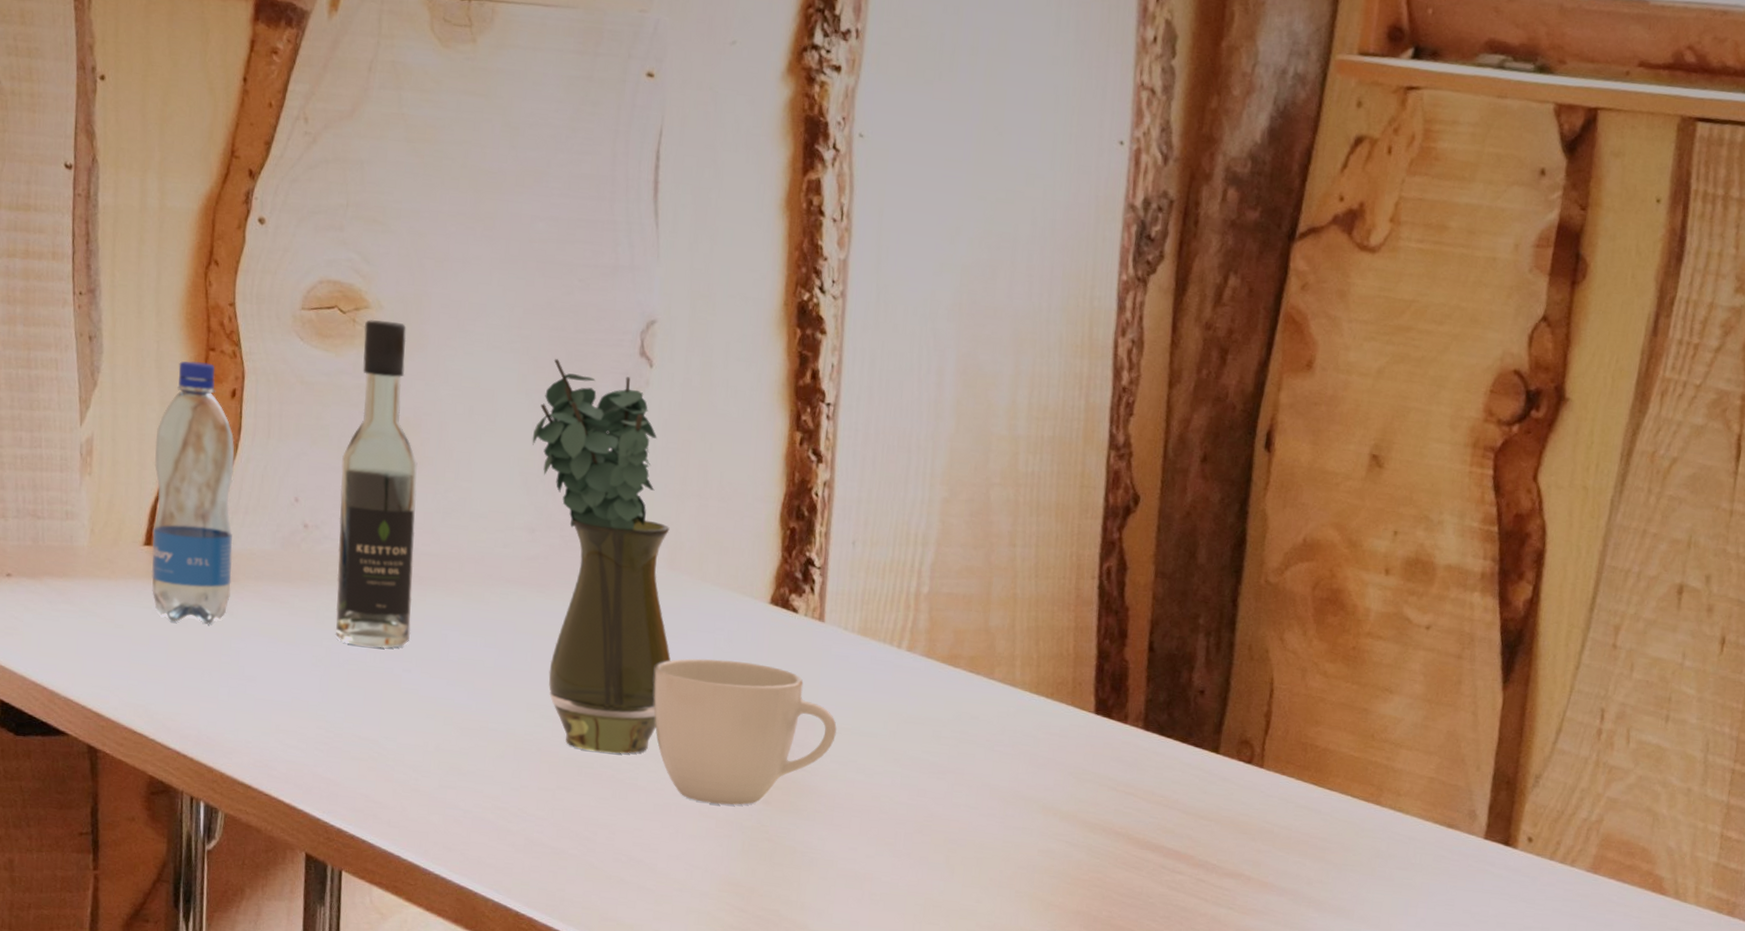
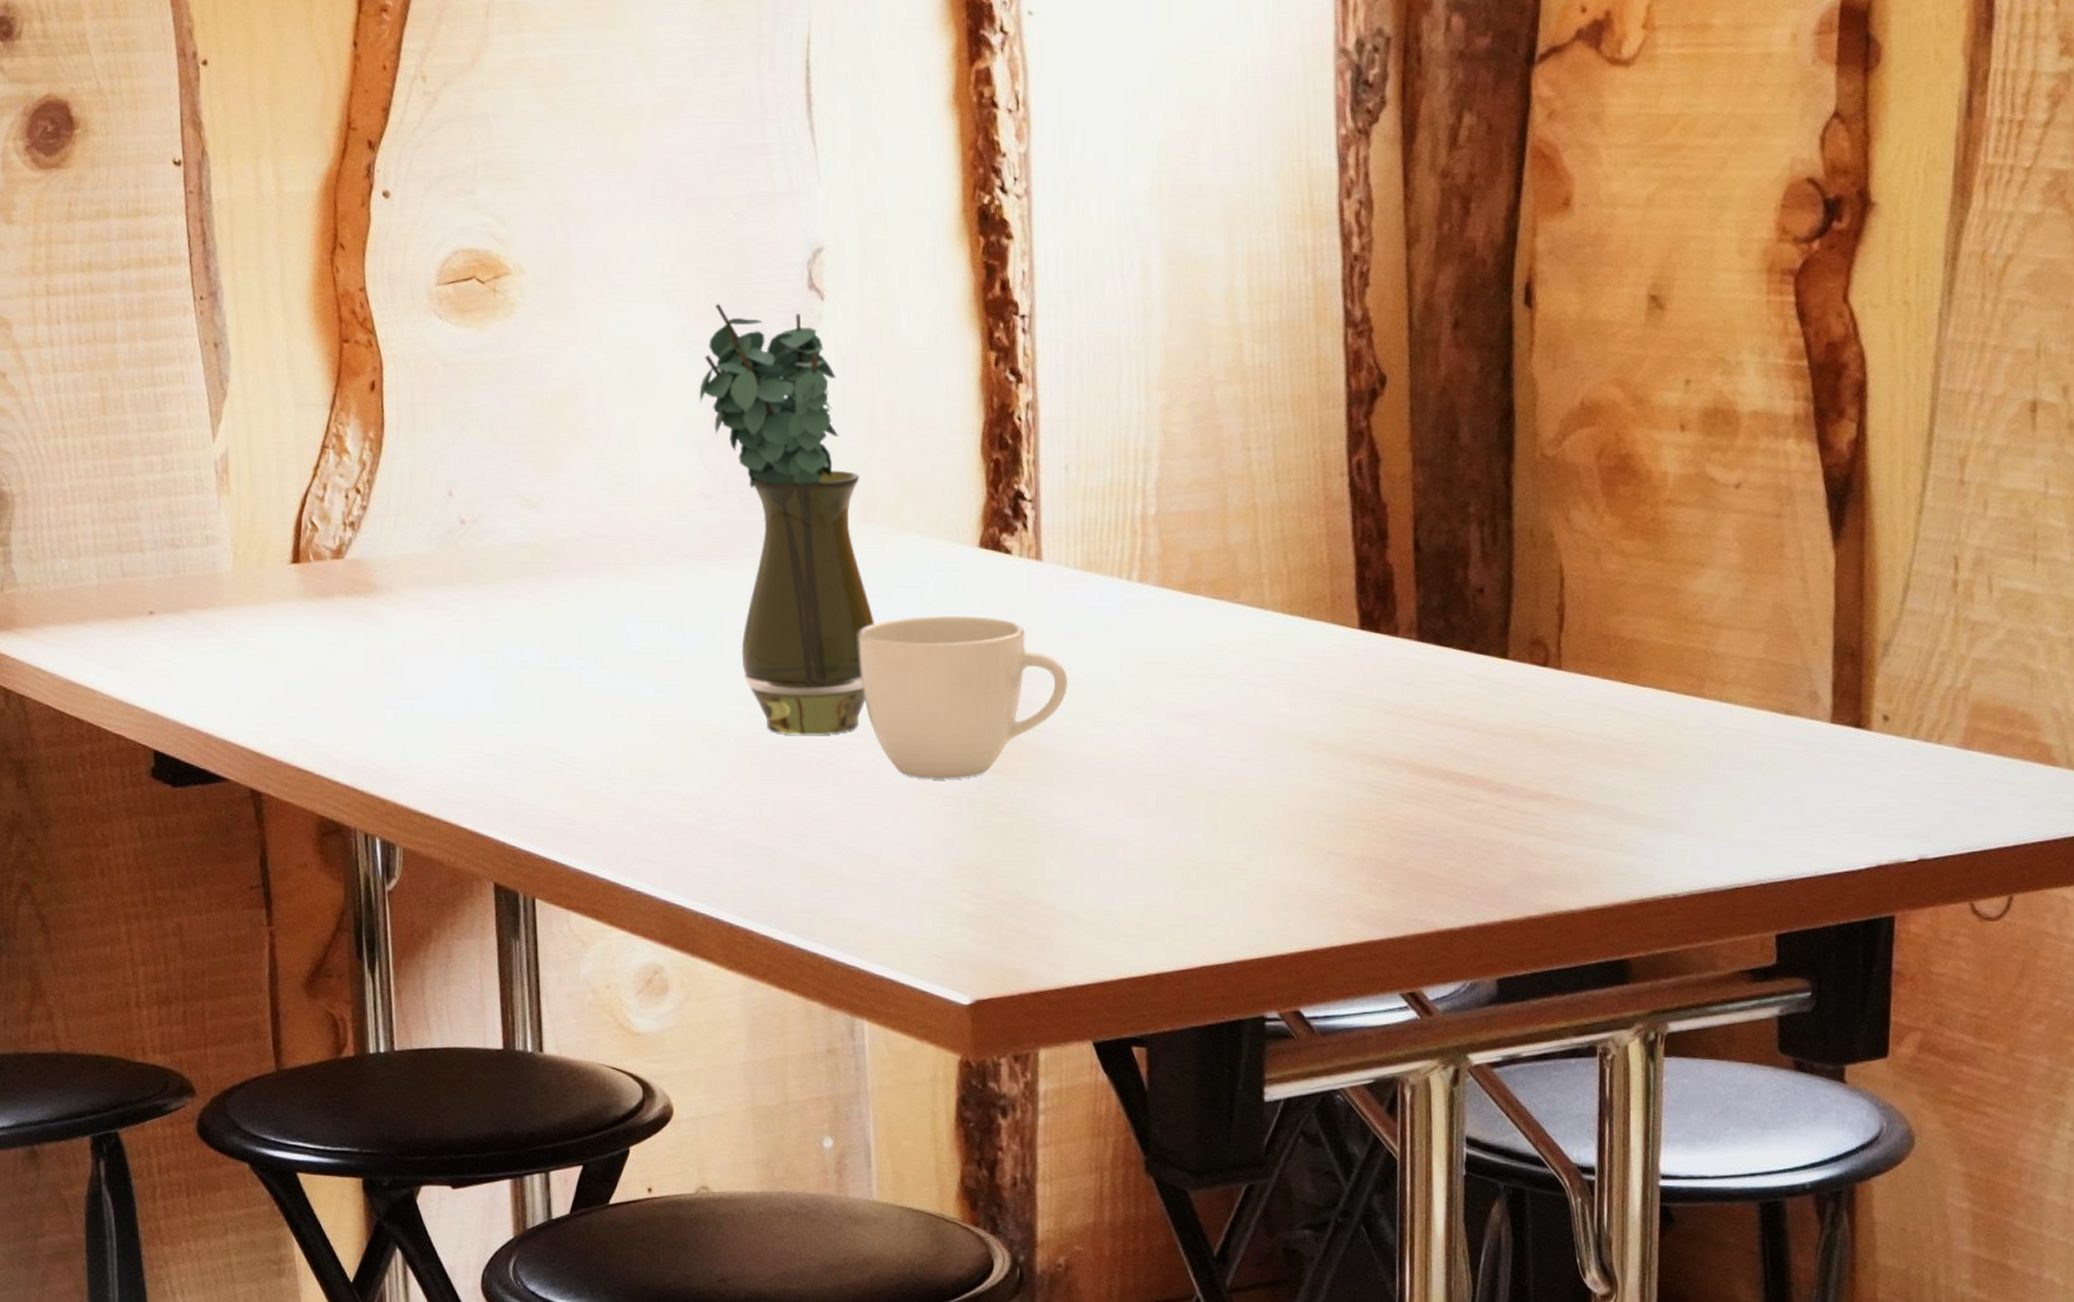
bottle: present [151,361,235,624] -> none [294,356,388,644]
bottle: present [335,319,419,648] -> none [495,285,587,647]

